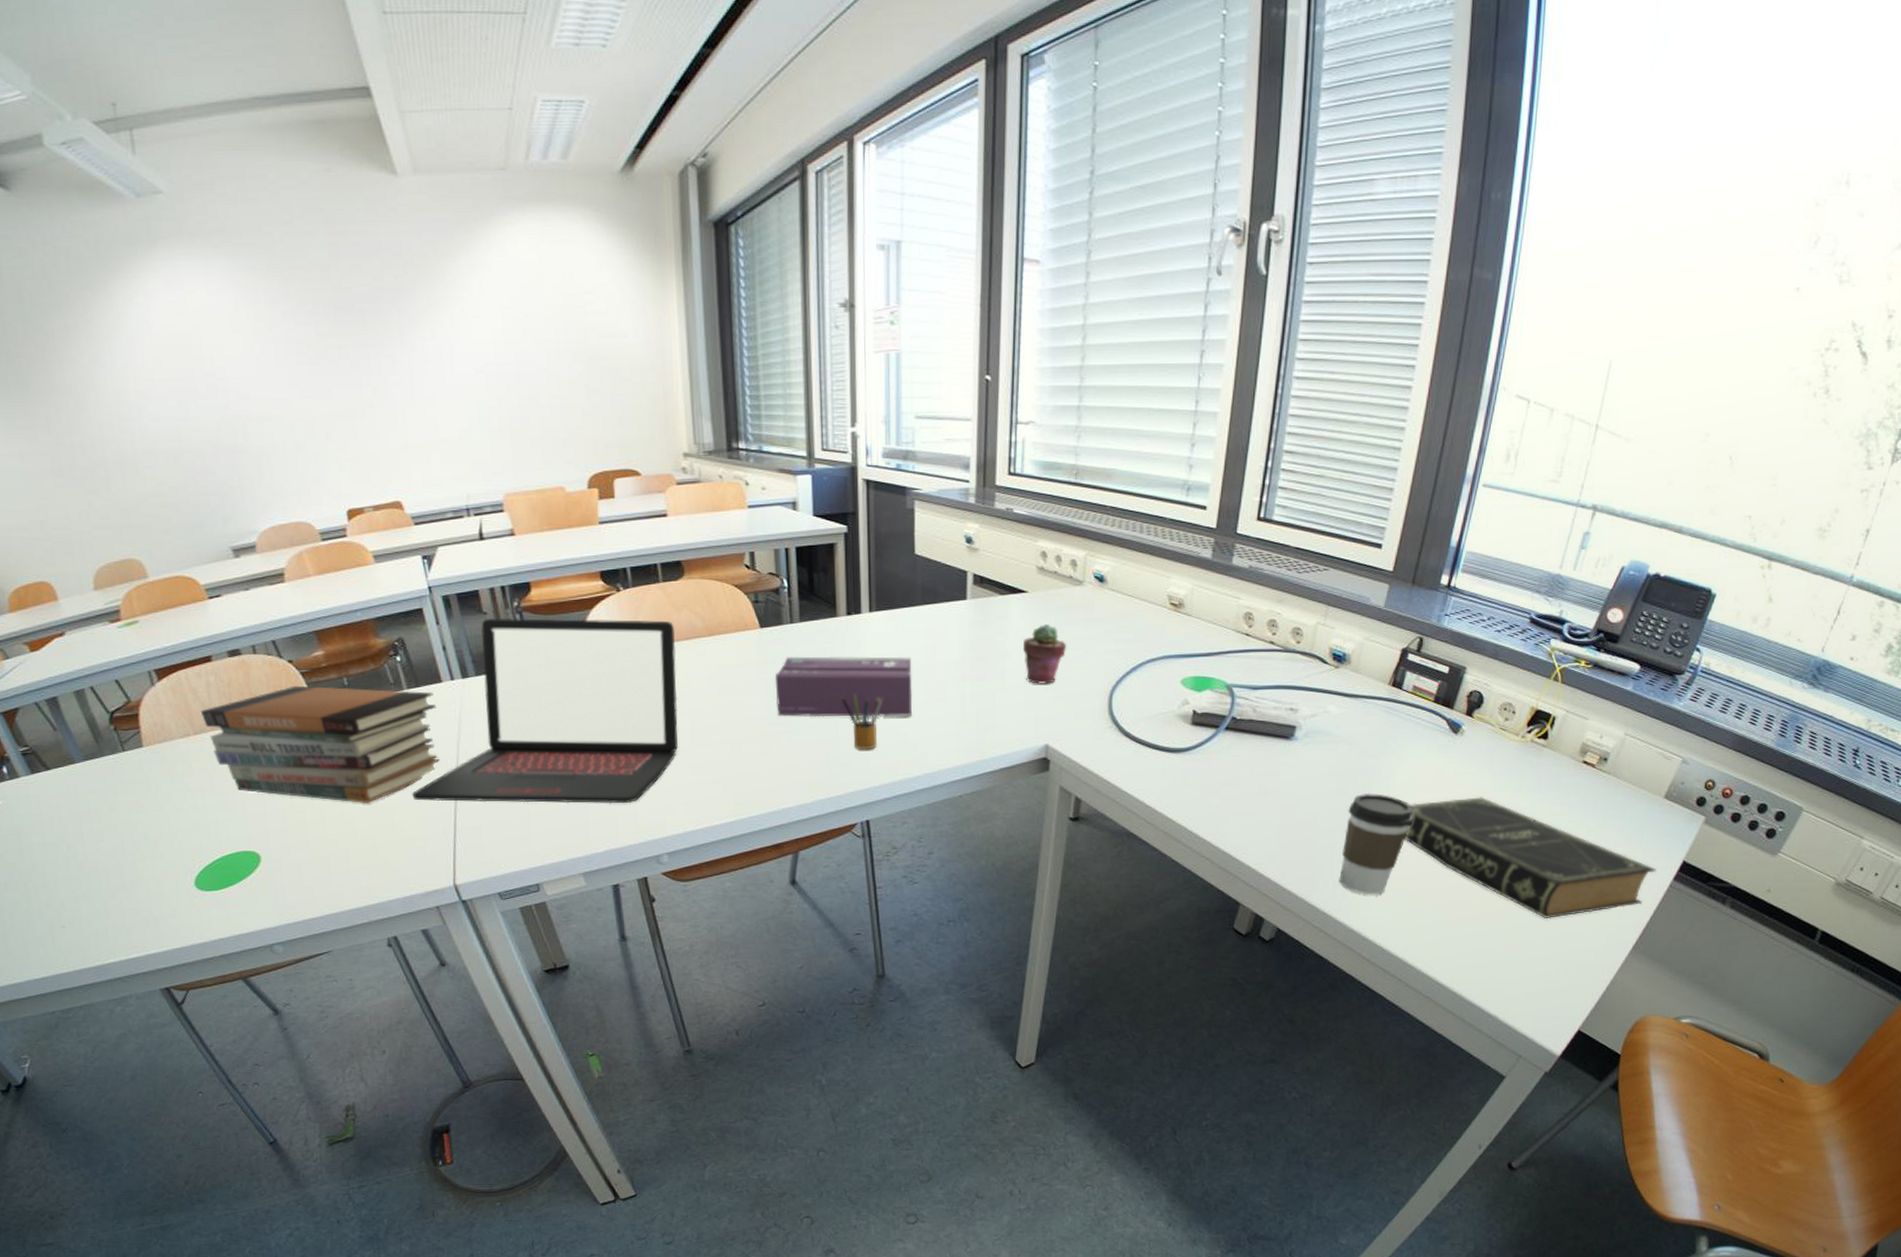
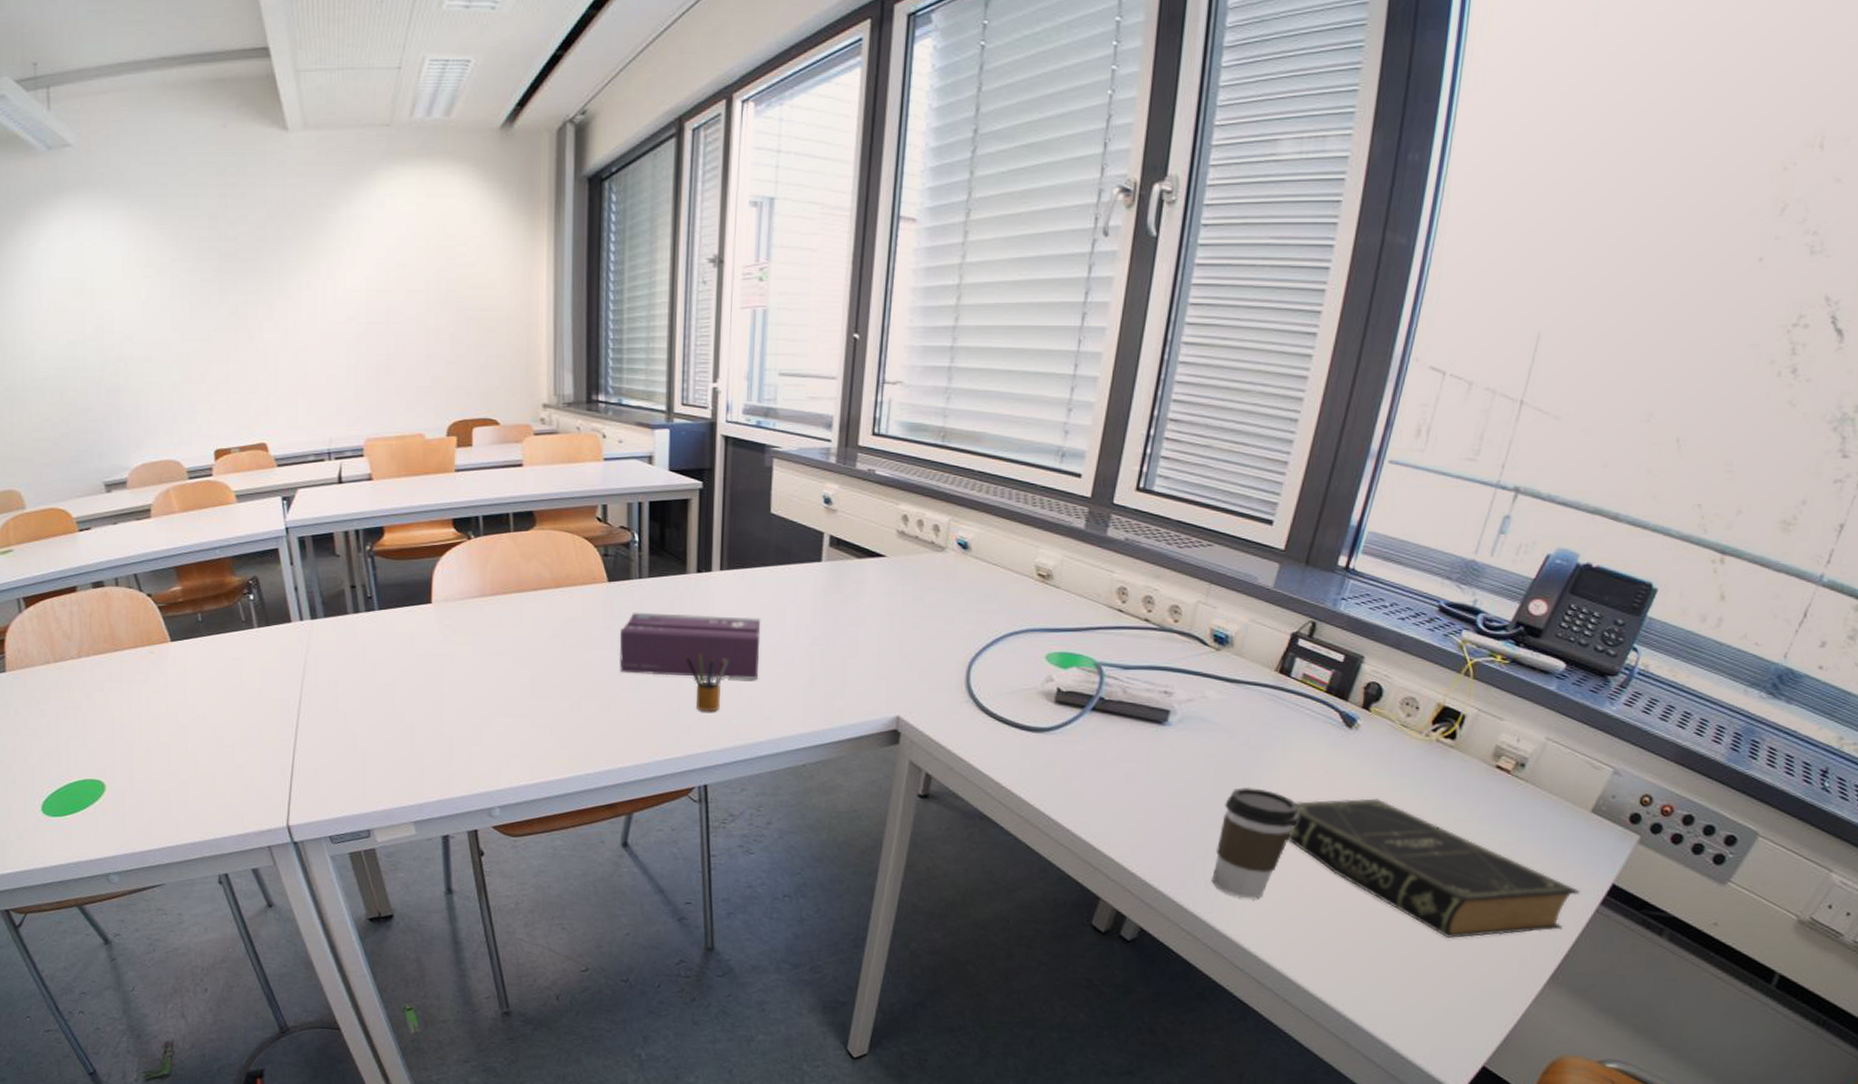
book stack: present [200,685,439,804] -> none [61,619,285,740]
laptop: present [412,618,678,804] -> none [254,562,523,753]
potted succulent: present [1022,625,1067,684] -> none [877,591,925,653]

